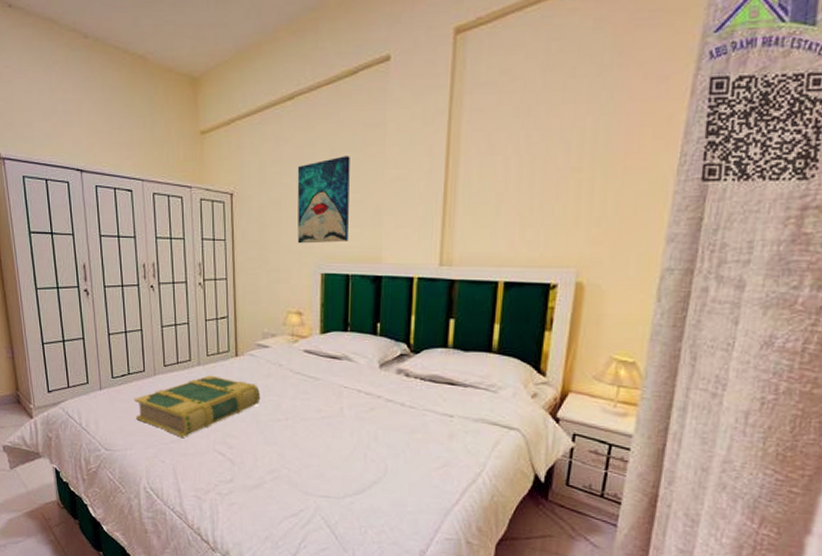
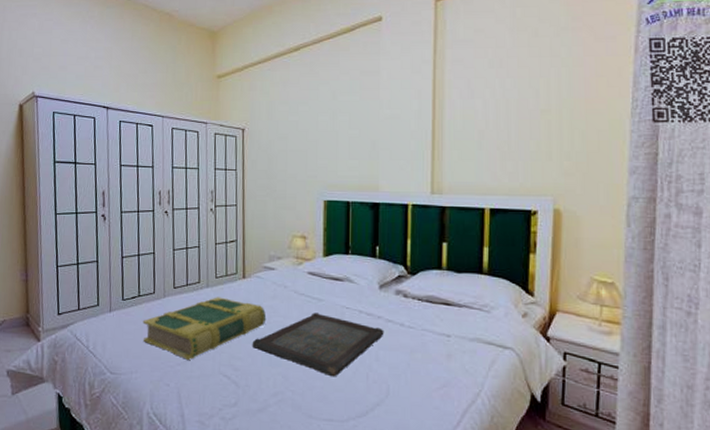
serving tray: none [246,392,384,456] -> present [252,313,384,377]
wall art: present [297,156,350,244] -> none [302,98,349,174]

